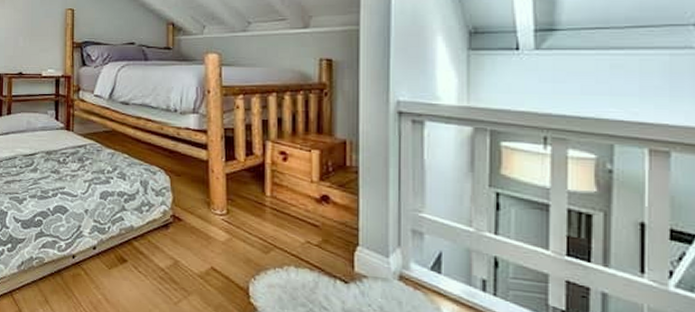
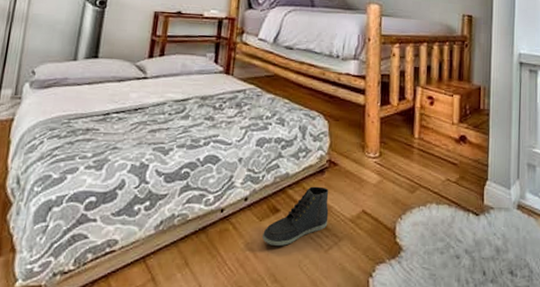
sneaker: none [112,240,176,294] -> present [262,186,329,246]

